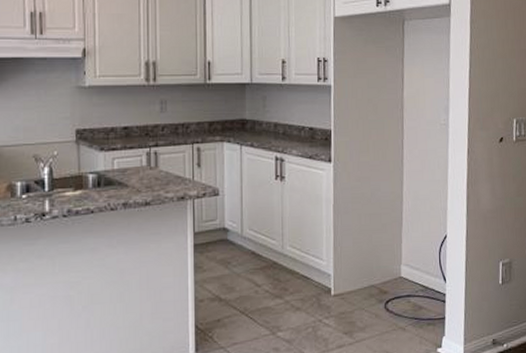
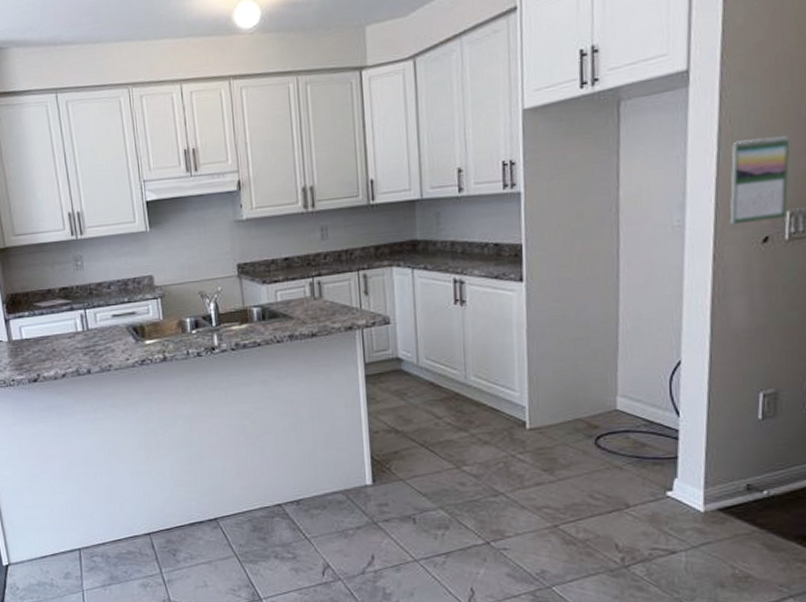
calendar: none [478,62,515,127] -> present [729,136,789,225]

